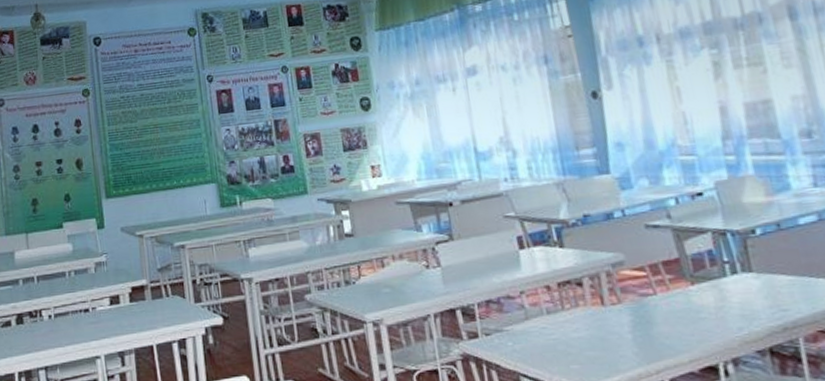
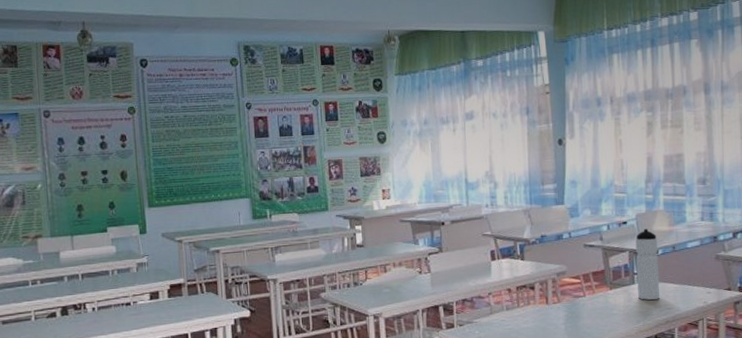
water bottle: none [718,200,768,299] -> present [635,228,660,300]

